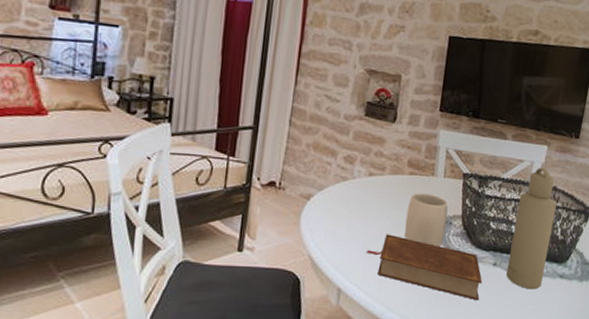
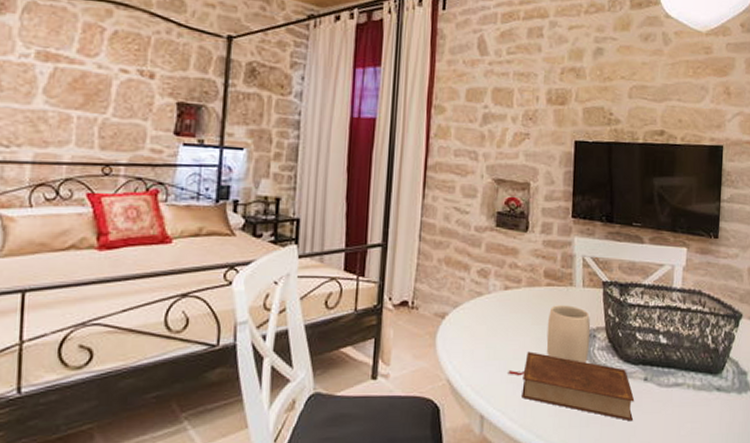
bottle: present [506,167,557,290] -> none [659,270,703,406]

